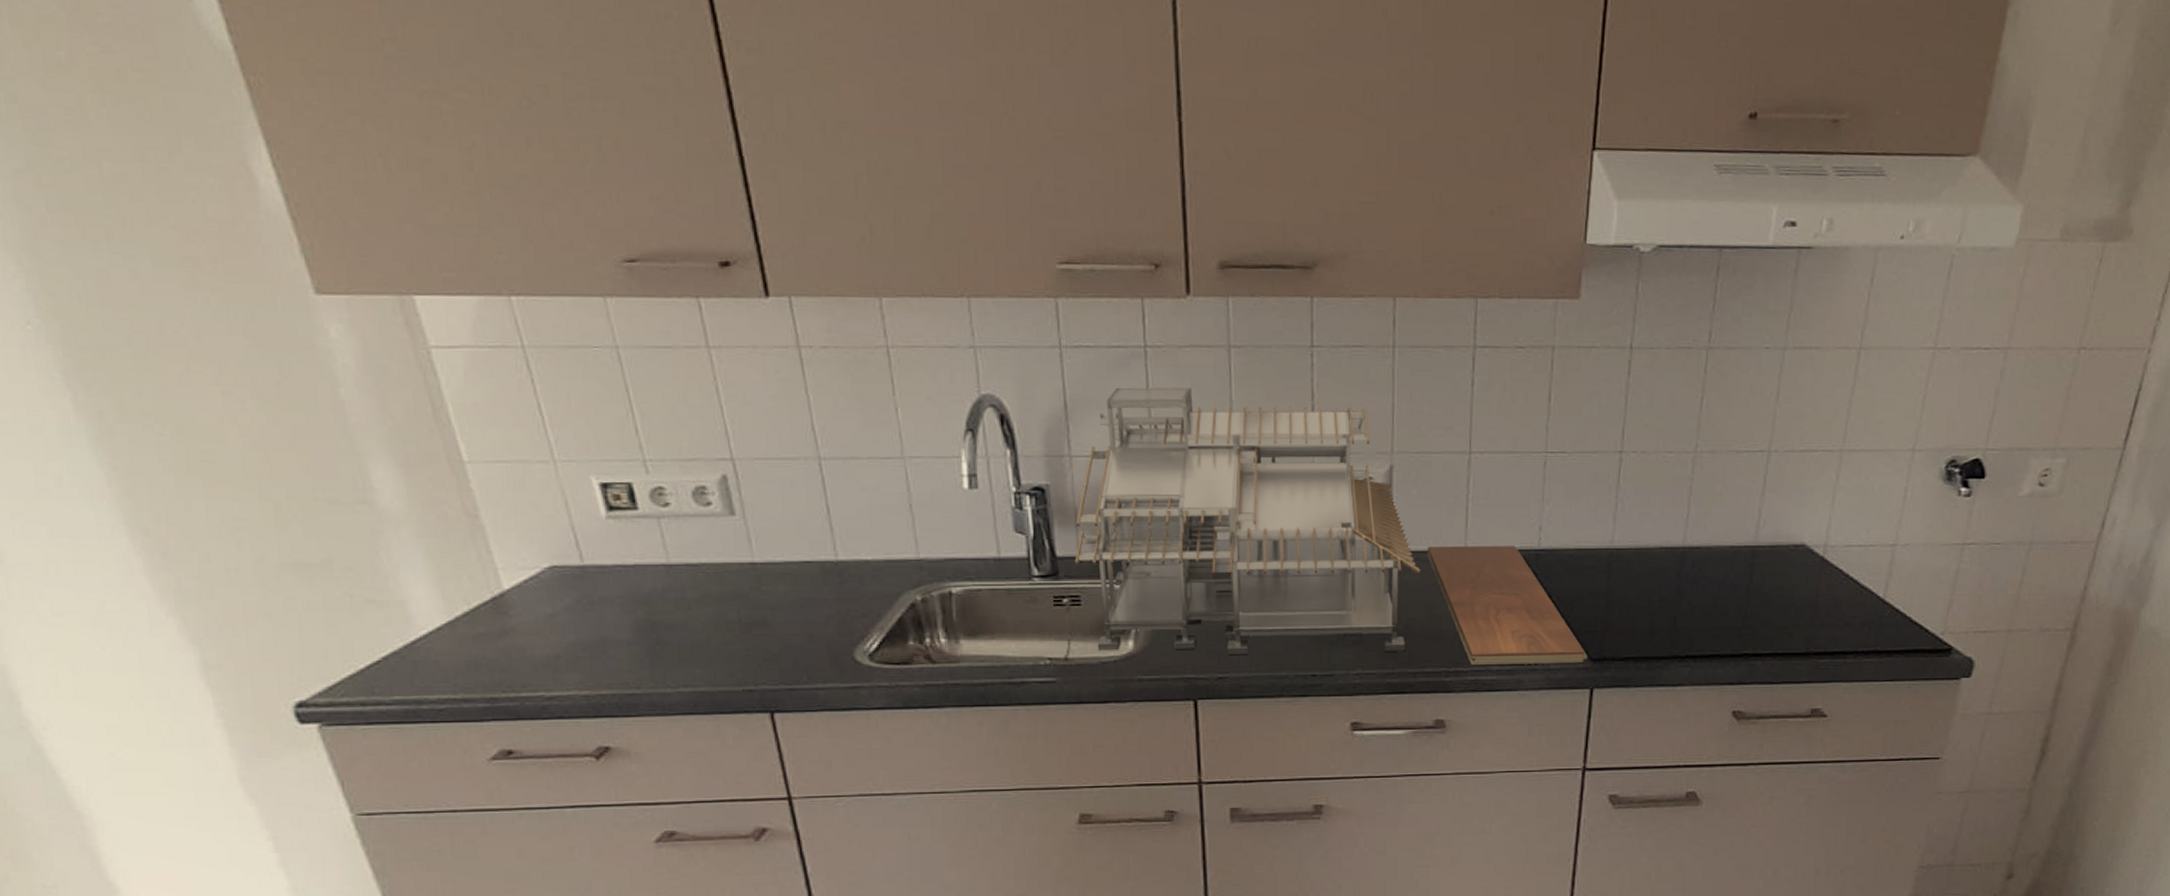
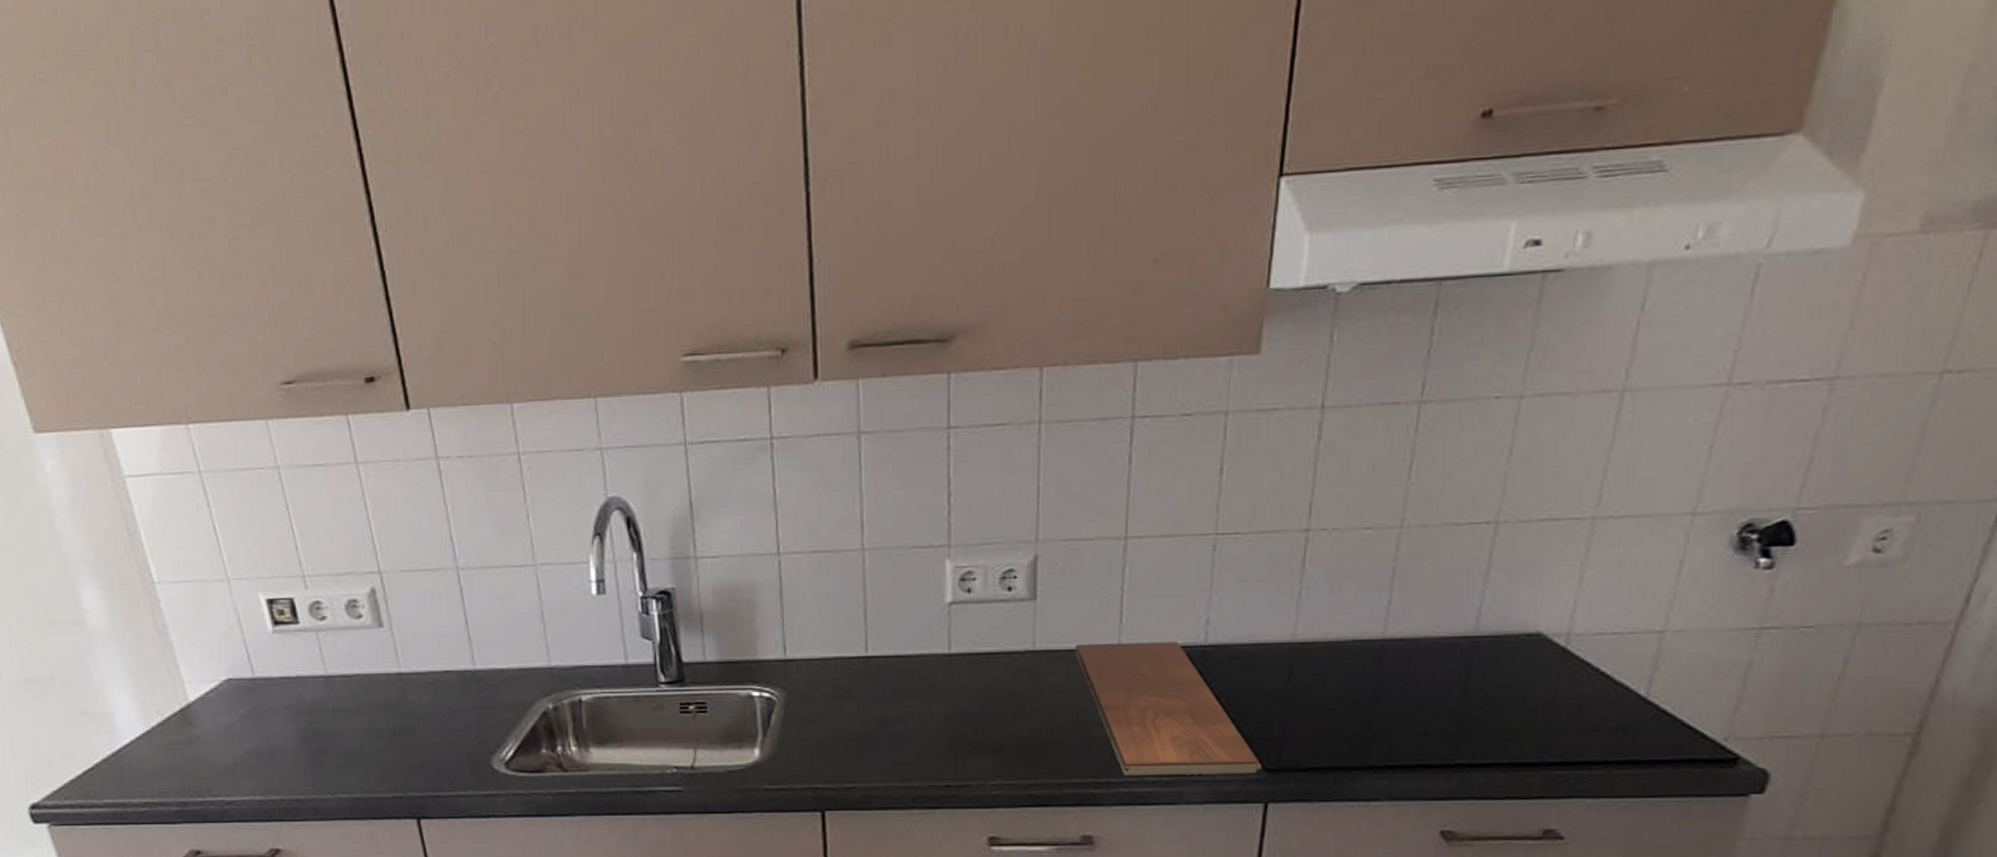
dish rack: present [1074,387,1421,654] -> none [700,480,1068,763]

